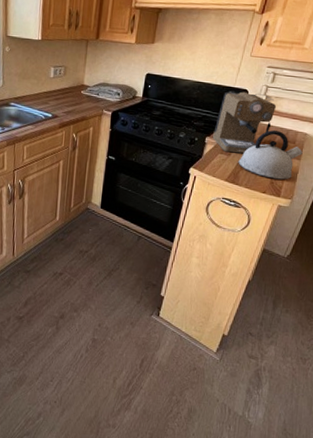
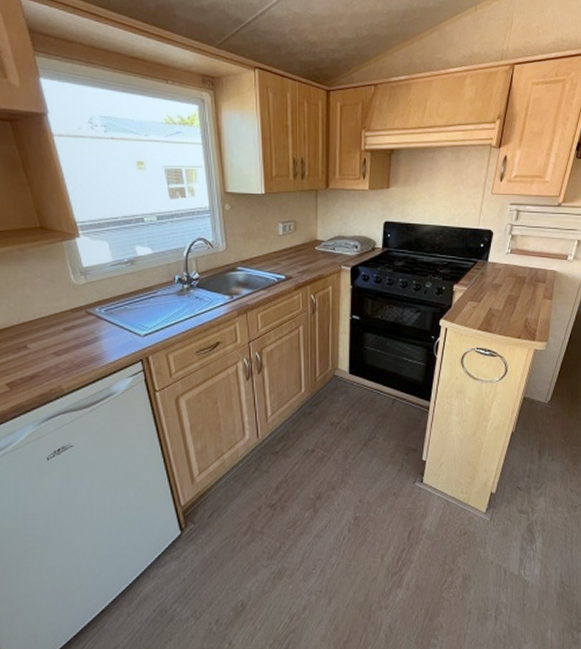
coffee maker: present [212,90,277,154] -> none [460,232,523,299]
kettle: present [238,130,303,180] -> none [489,271,554,322]

